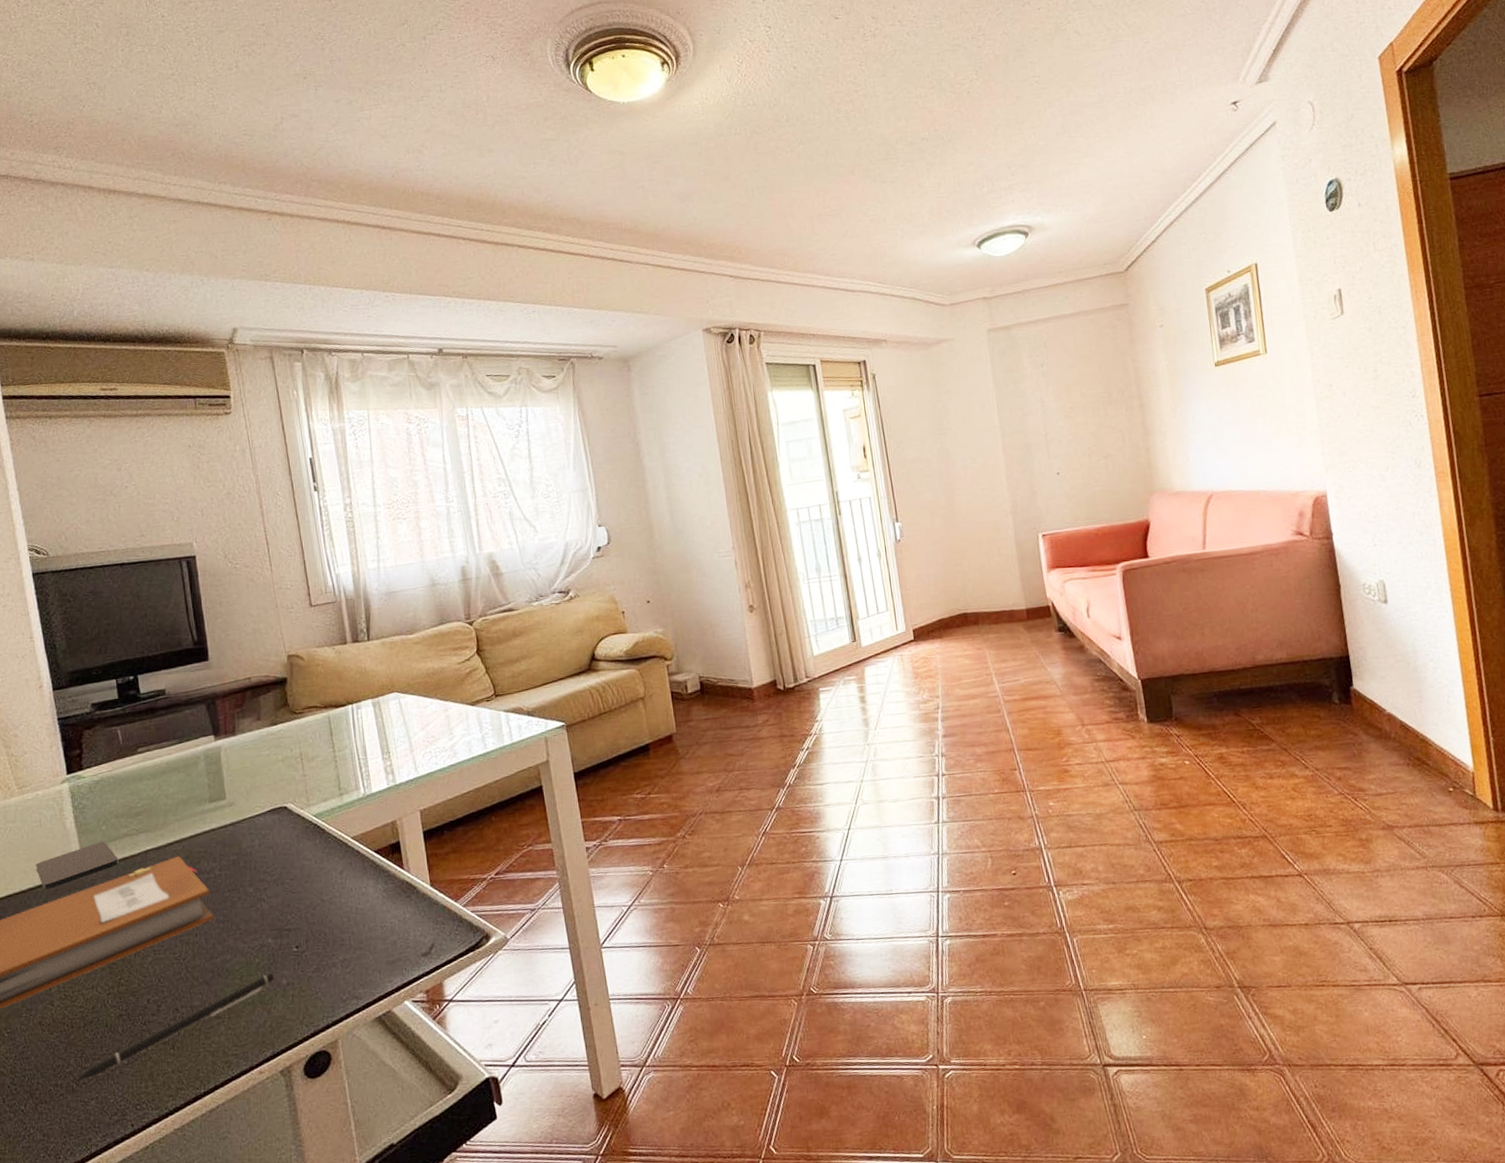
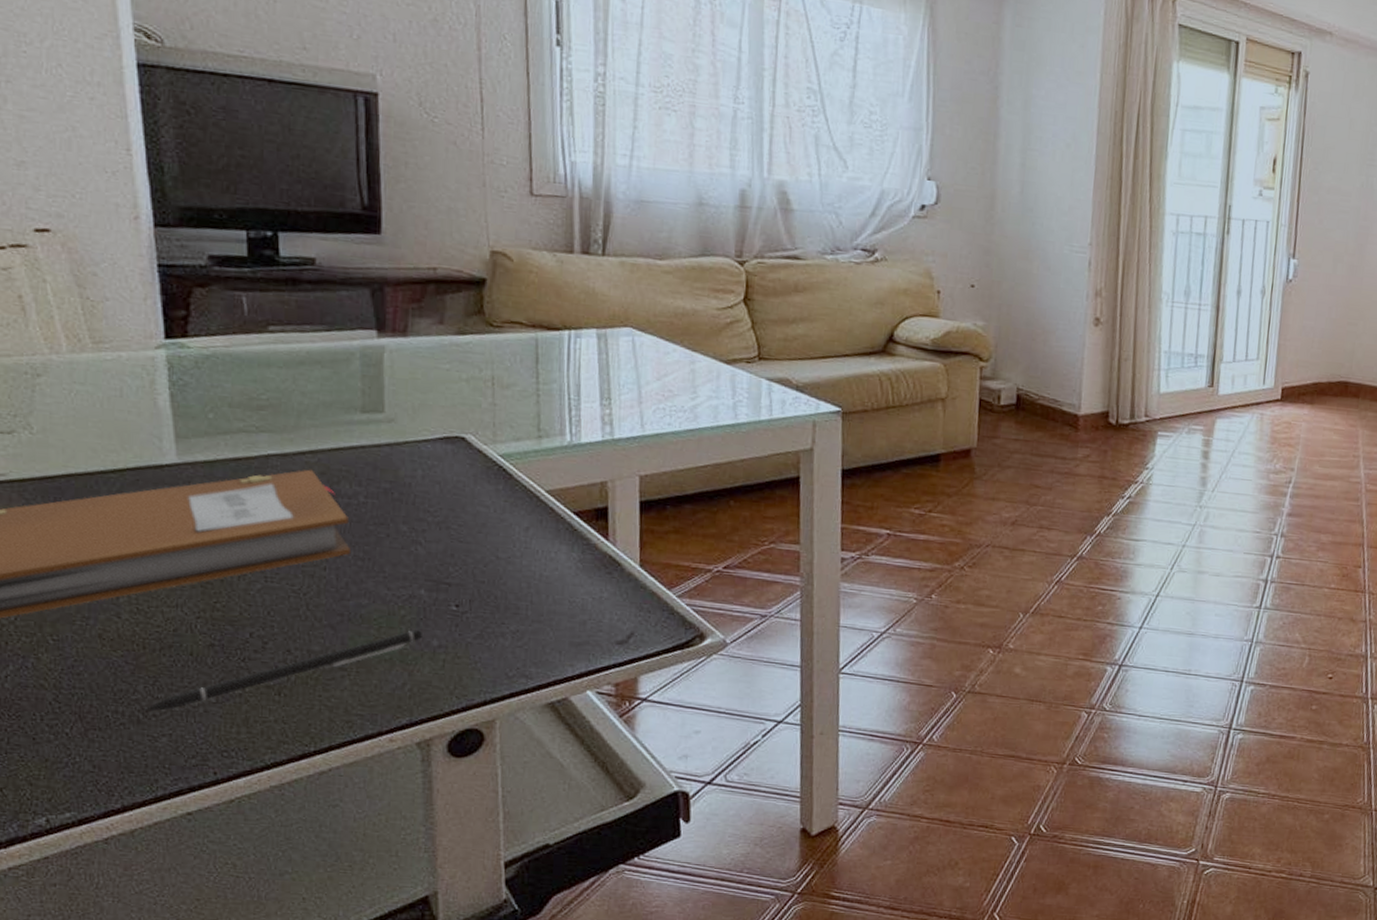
smartphone: present [35,841,119,890] -> none [109,432,228,477]

